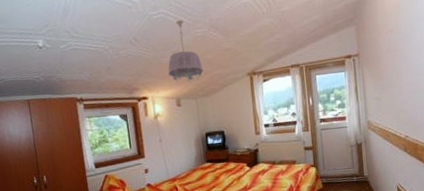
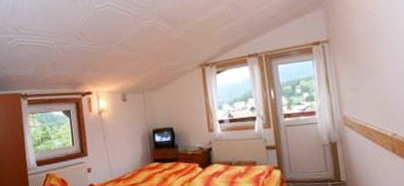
ceiling light fixture: present [168,20,203,83] -> none [113,11,151,76]

